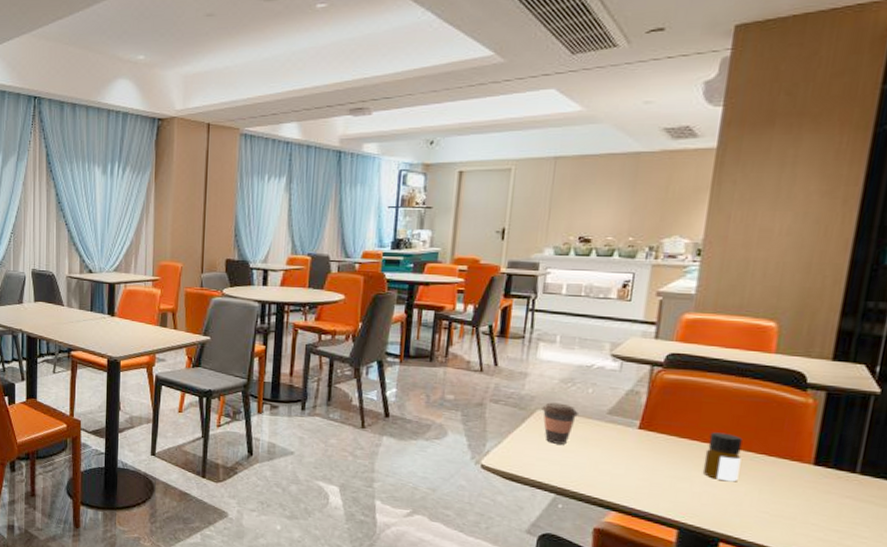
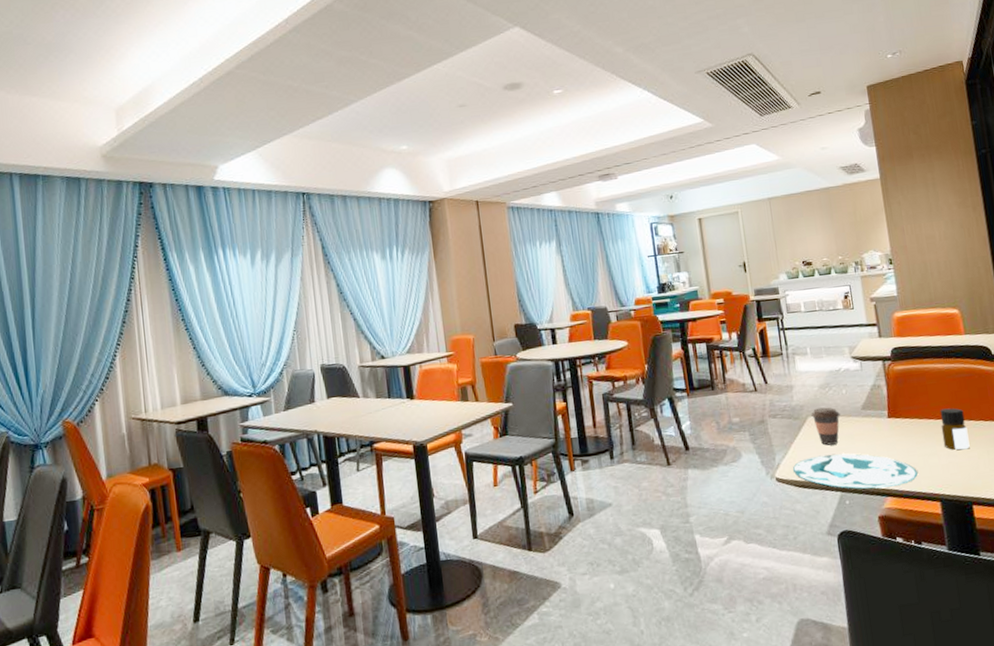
plate: none [503,451,658,503] -> present [792,453,918,489]

